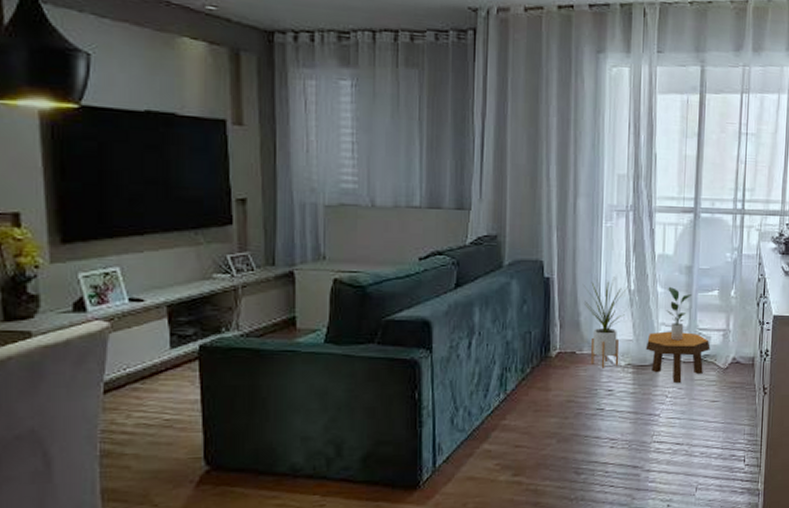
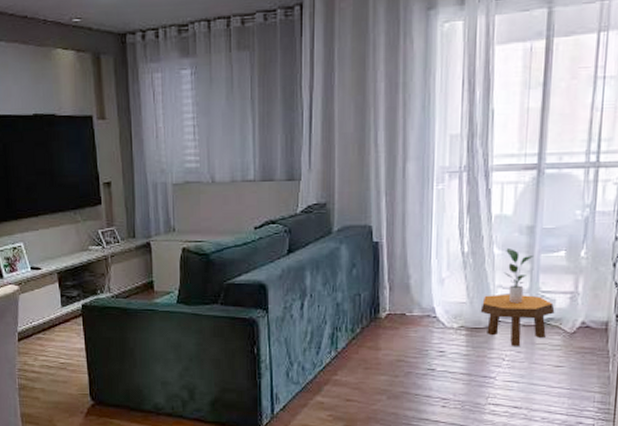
house plant: present [584,277,629,369] -> none [414,239,462,330]

